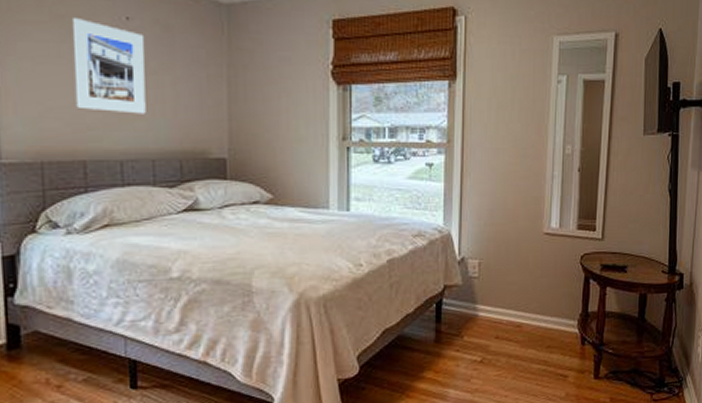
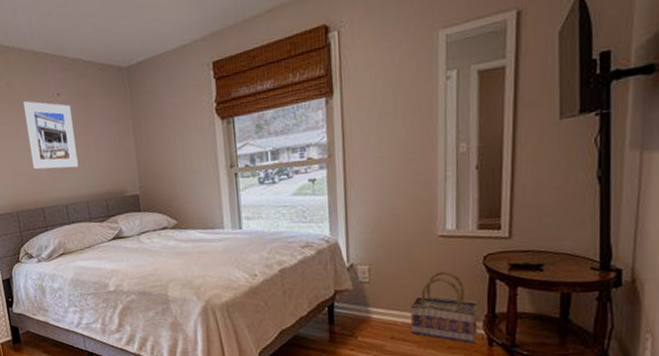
basket: none [514,268,575,343] -> present [409,270,479,344]

